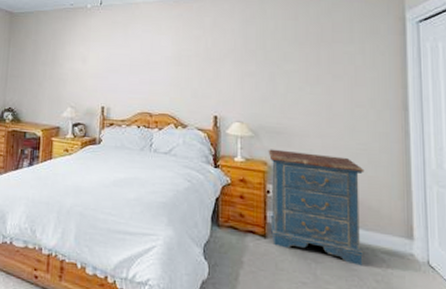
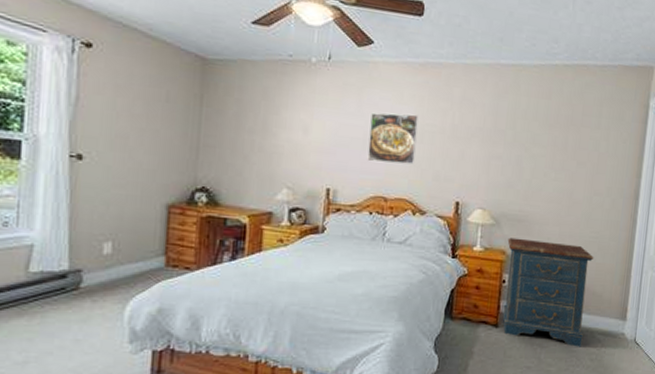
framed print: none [134,42,175,84] -> present [367,112,419,165]

